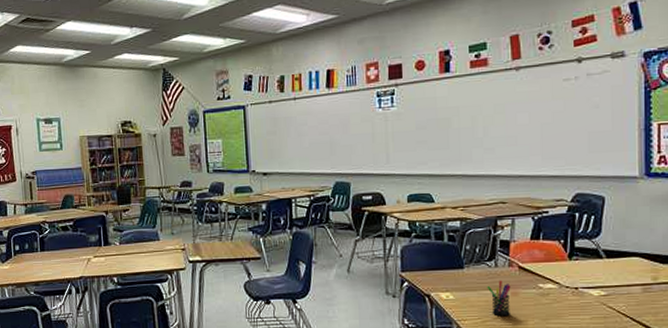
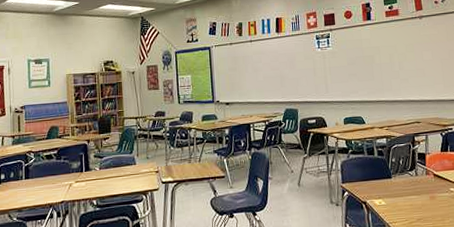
pen holder: present [487,280,511,317] -> none [410,186,430,218]

